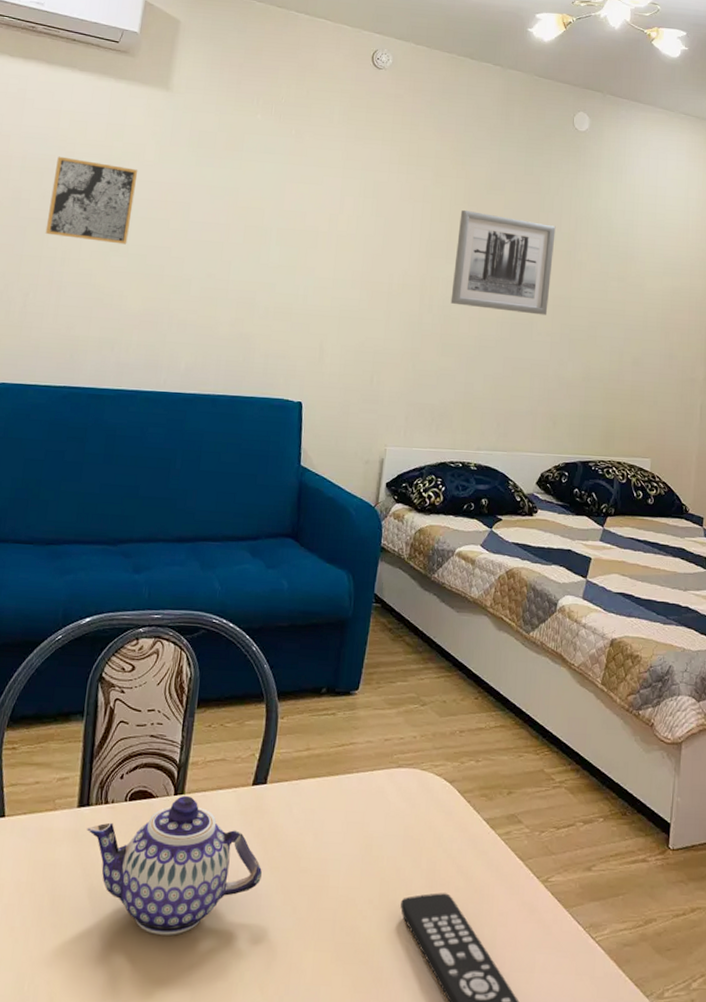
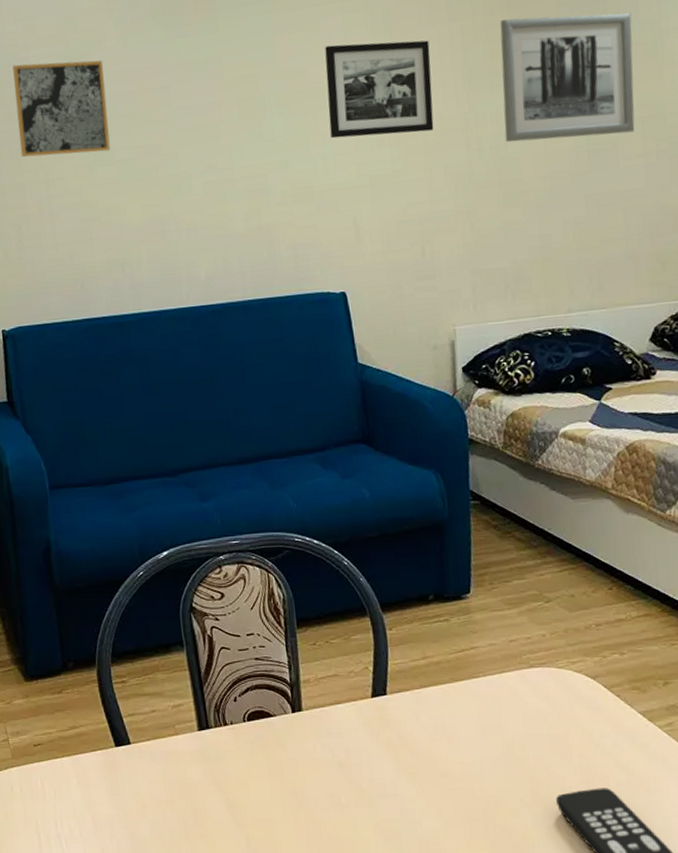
teapot: present [87,796,263,935] -> none [212,713,400,840]
picture frame: none [315,199,406,283] -> present [324,40,434,139]

